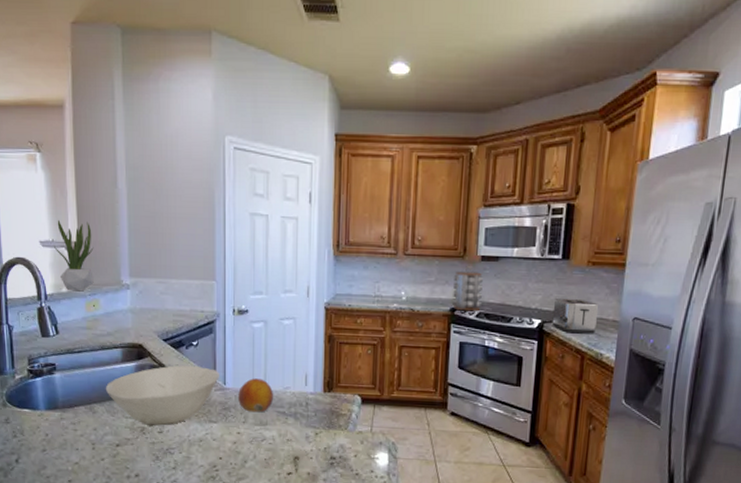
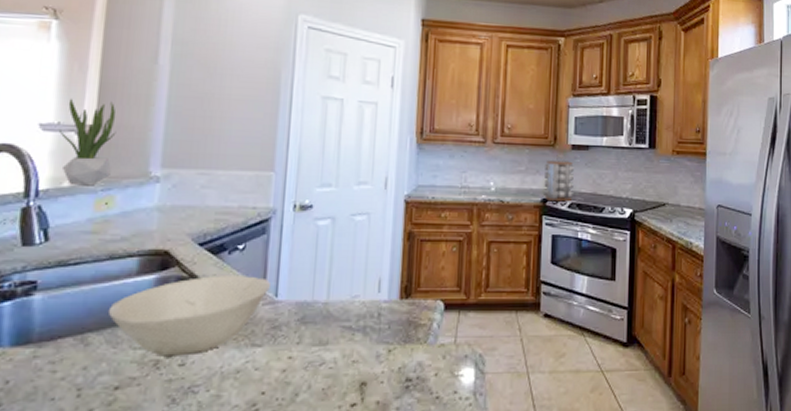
fruit: present [238,378,274,413] -> none [292,287,339,330]
toaster: present [552,298,598,334] -> none [643,186,685,223]

